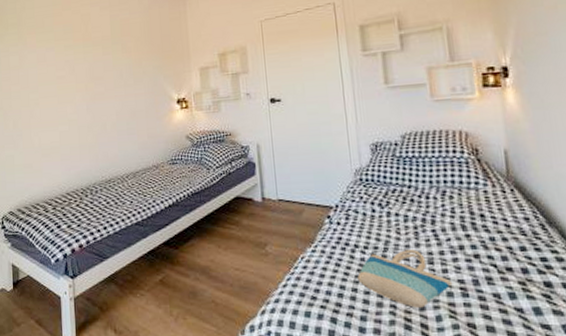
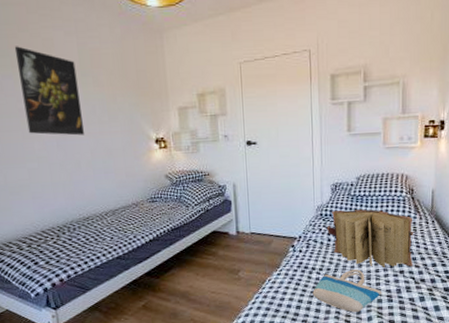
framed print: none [58,22,112,99] -> present [14,46,85,136]
book: none [369,173,491,249] -> present [326,209,414,267]

